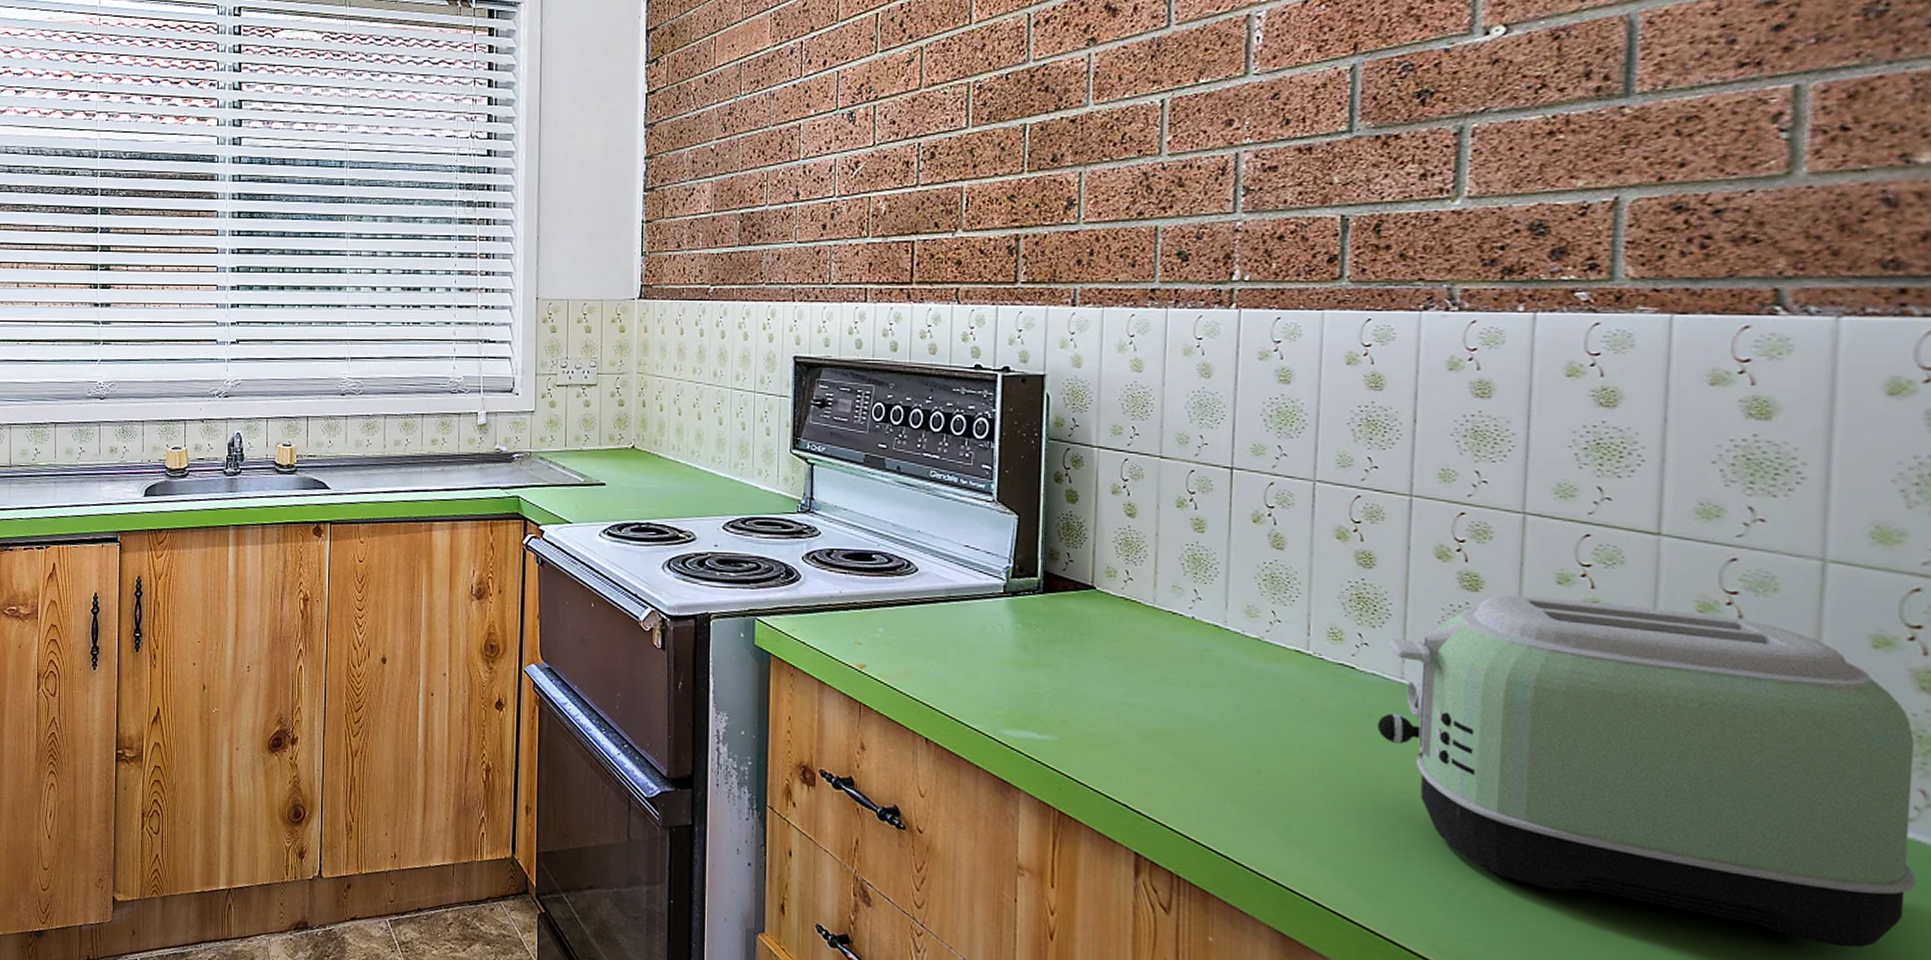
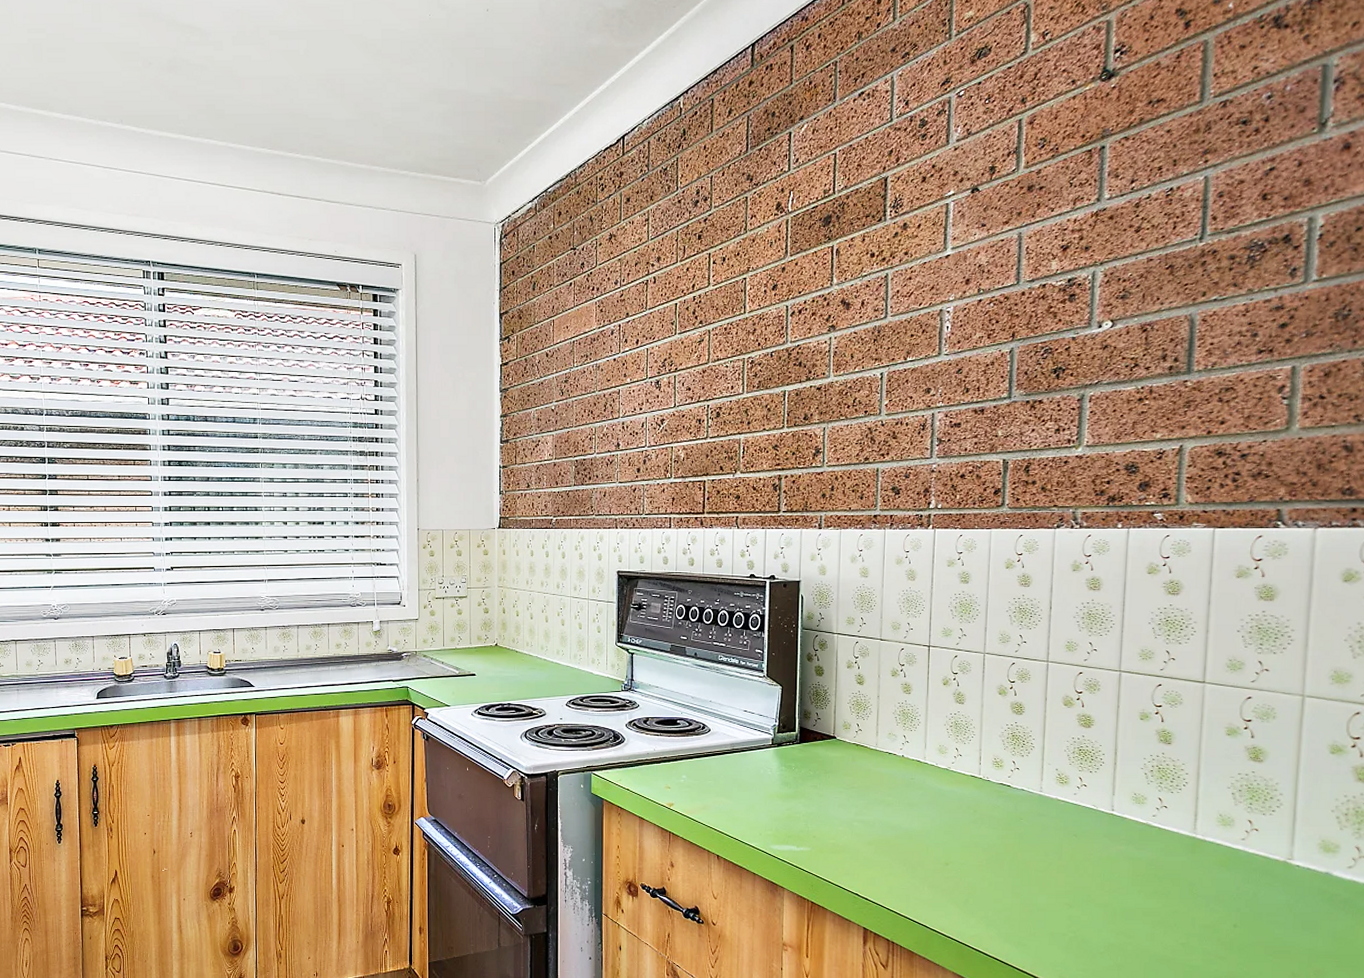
toaster: present [1377,594,1917,948] -> none [1025,729,1354,955]

